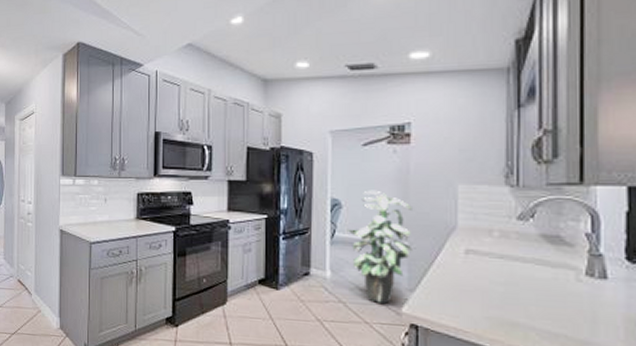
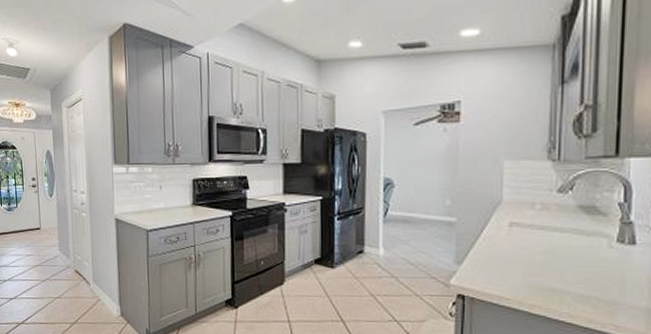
indoor plant: present [347,190,413,304] -> none [399,168,461,276]

